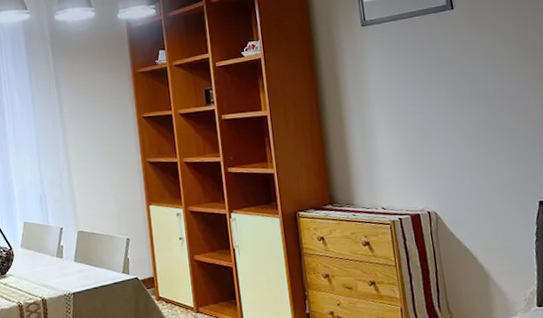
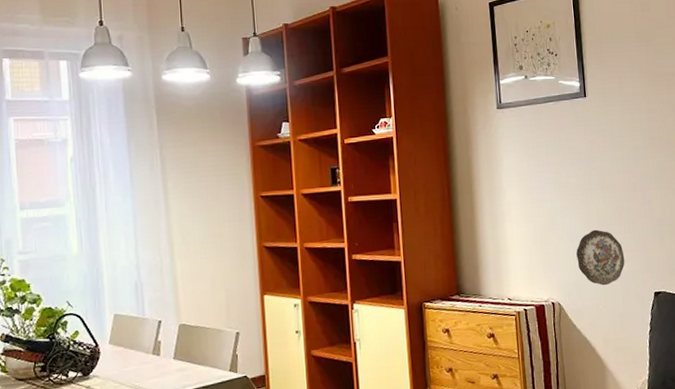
decorative plate: none [451,139,505,195] -> present [576,229,625,286]

